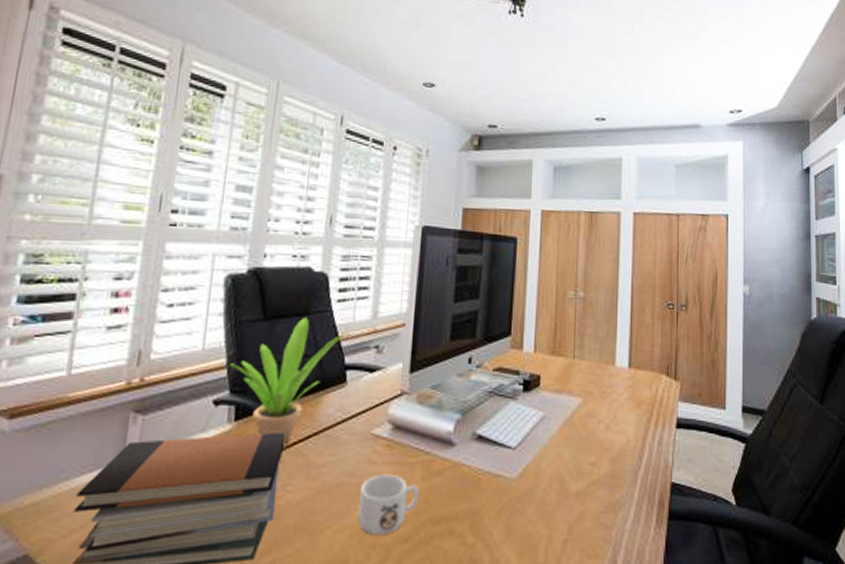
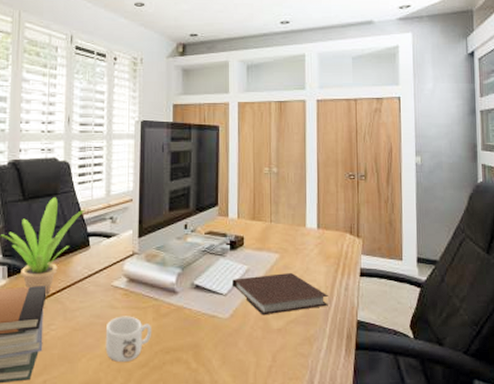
notebook: none [524,421,638,475] -> present [233,272,328,316]

